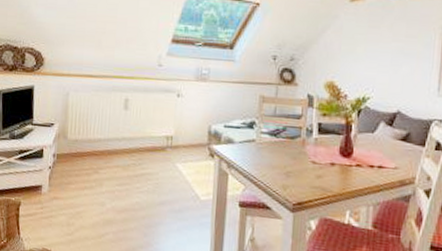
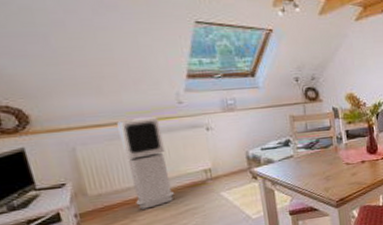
air purifier: none [102,74,139,164] -> present [117,117,174,210]

